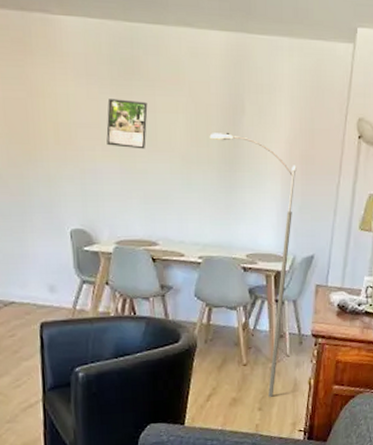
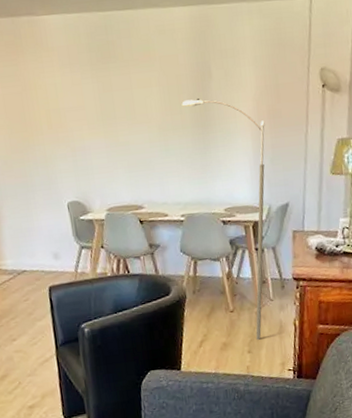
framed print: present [106,99,148,149] -> none [89,80,126,125]

